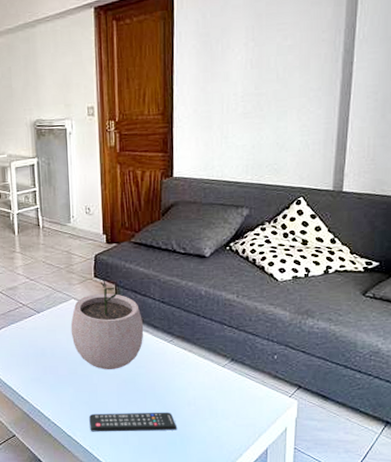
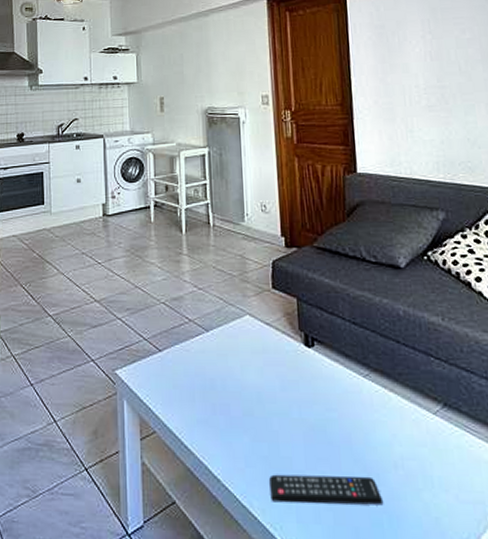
plant pot: present [70,279,144,369] -> none [245,290,334,412]

